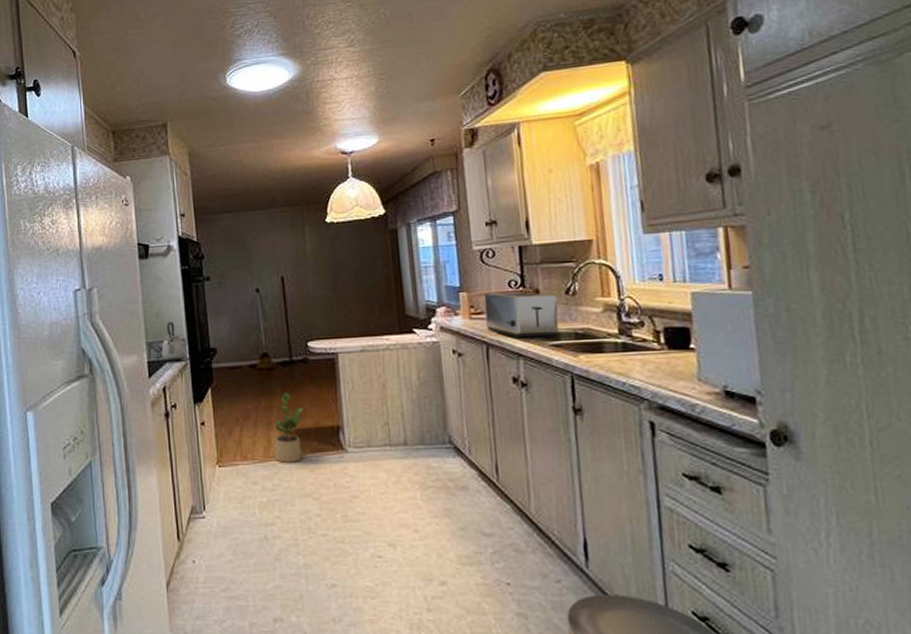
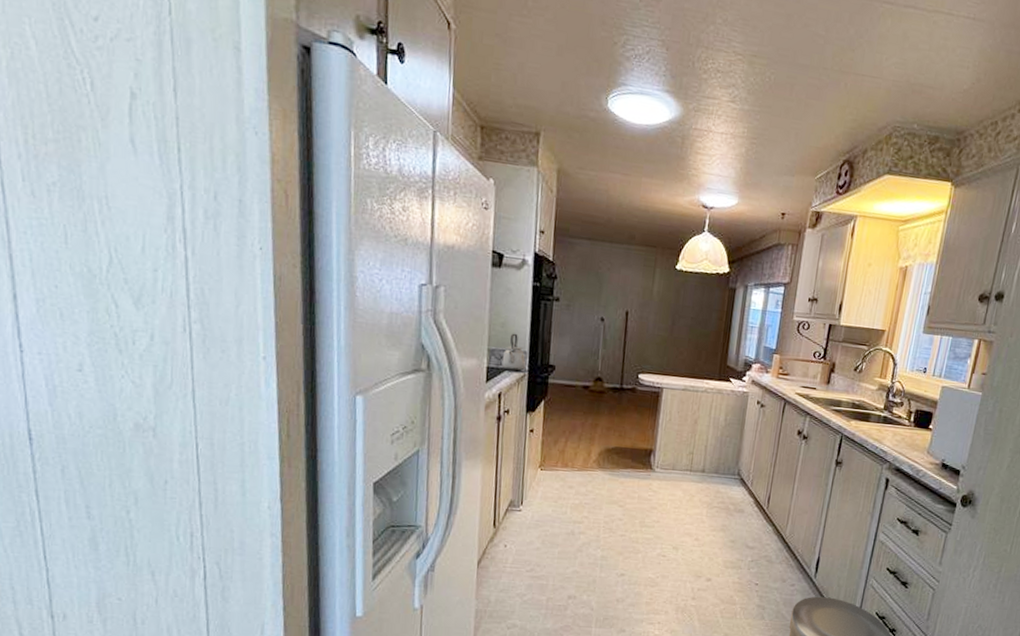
potted plant: present [274,392,303,463] -> none [592,414,624,475]
toaster: present [484,291,560,339] -> none [788,358,847,404]

